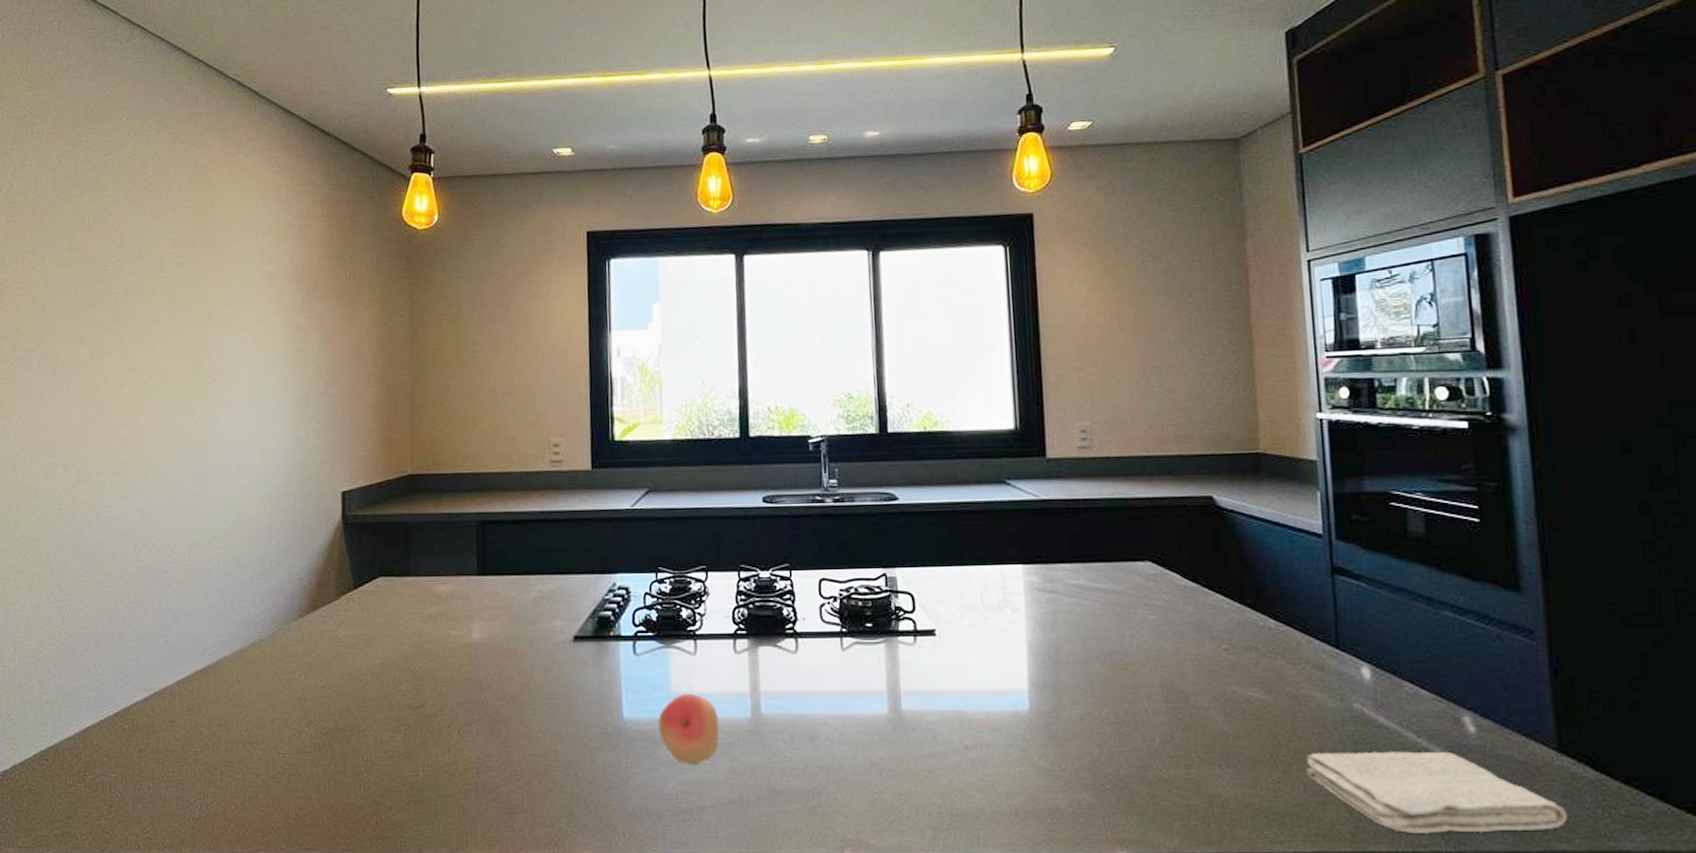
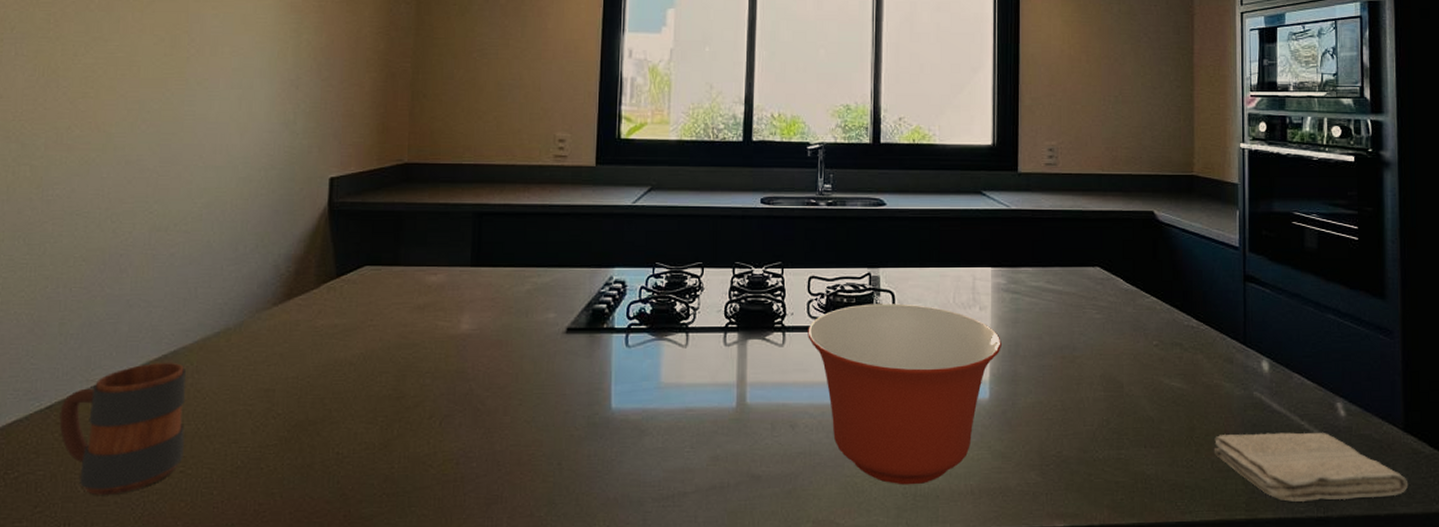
mug: none [125,673,231,796] -> present [59,363,186,495]
fruit: present [658,693,720,766] -> none [646,384,706,453]
mixing bowl: none [822,606,1040,804] -> present [808,303,1001,485]

